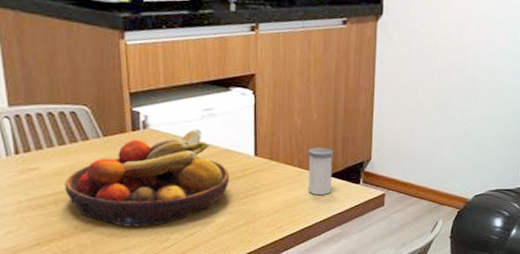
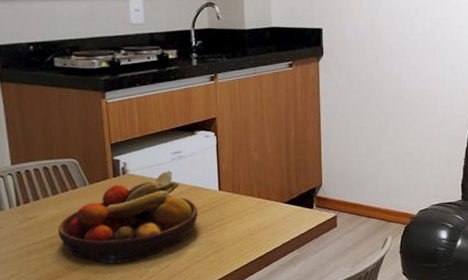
salt shaker: present [307,147,333,195] -> none [265,177,288,221]

